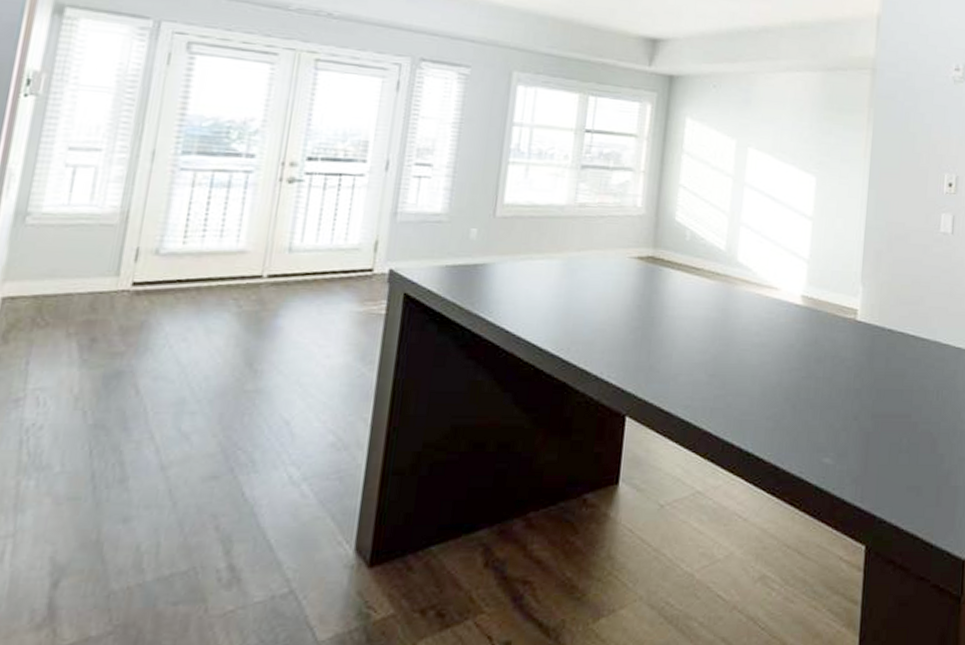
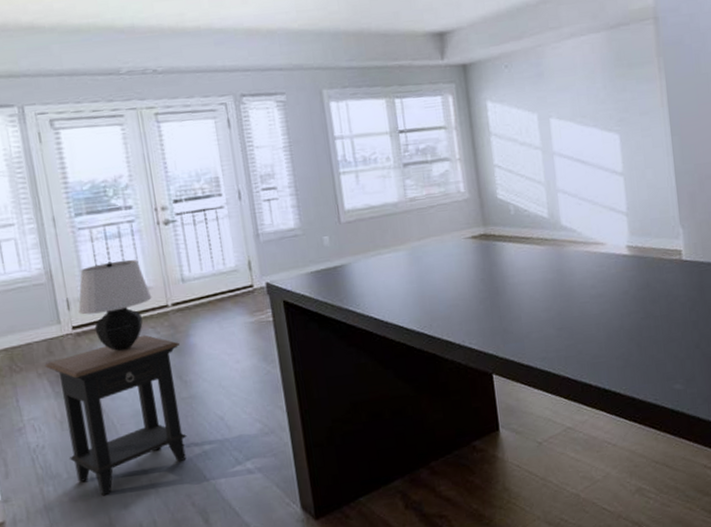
side table: none [72,306,262,502] -> present [45,334,187,496]
table lamp: none [147,213,246,321] -> present [78,259,152,351]

